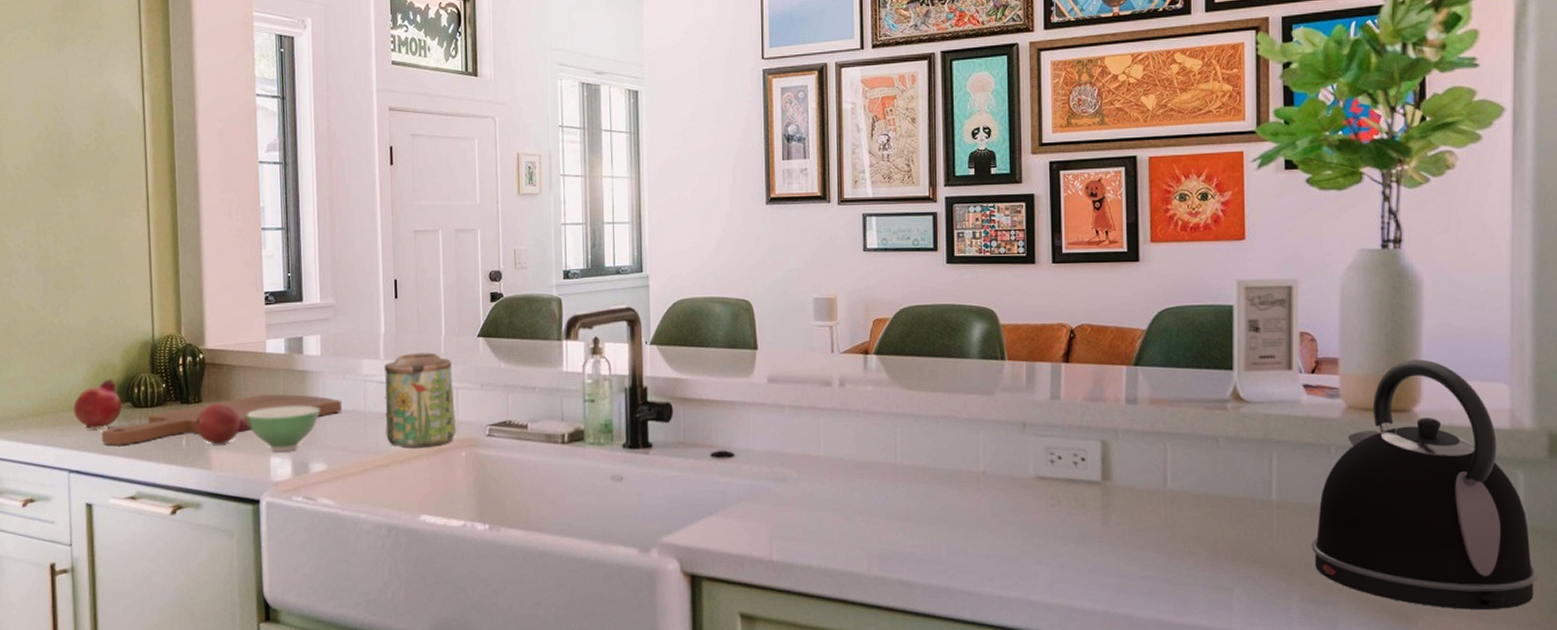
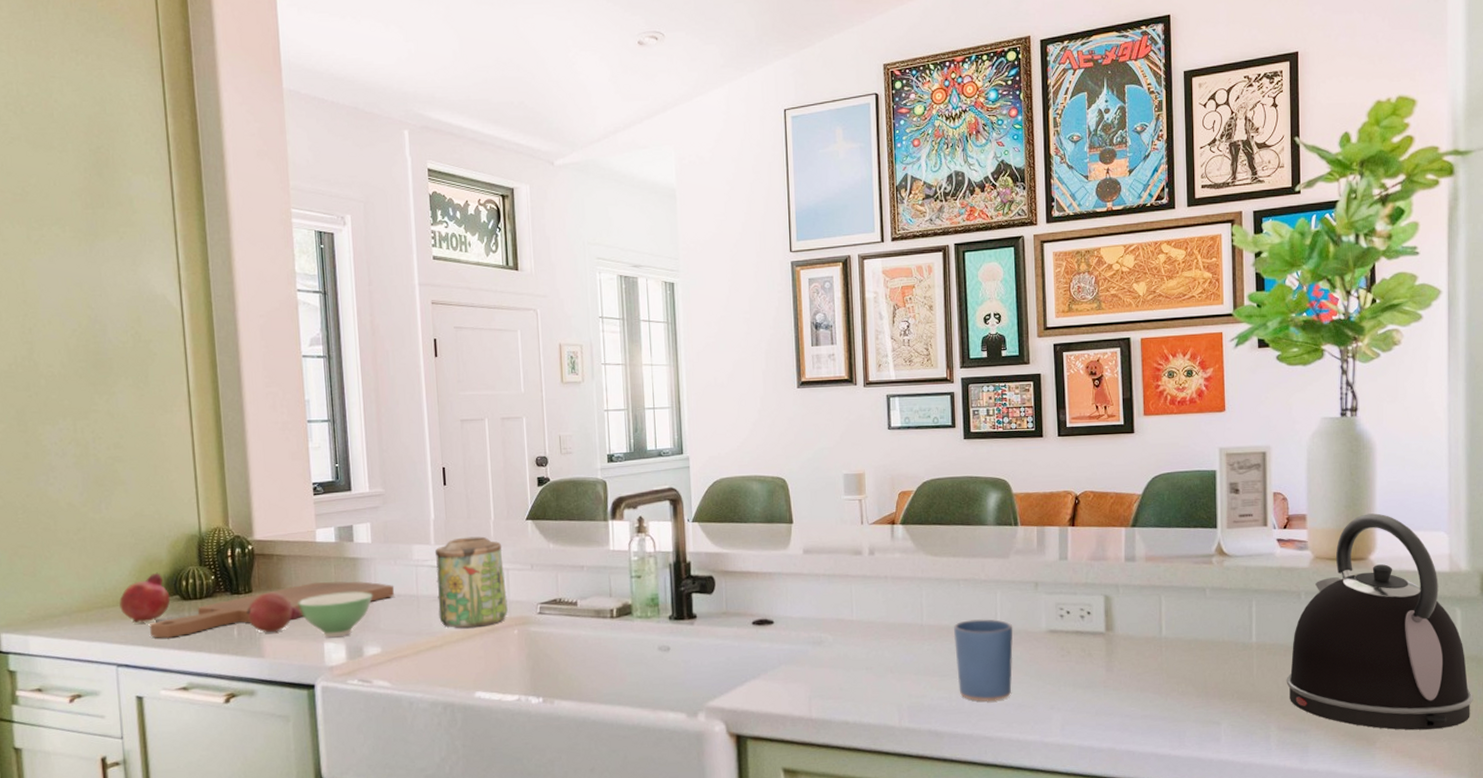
mug: none [930,461,997,551] -> present [953,619,1013,701]

